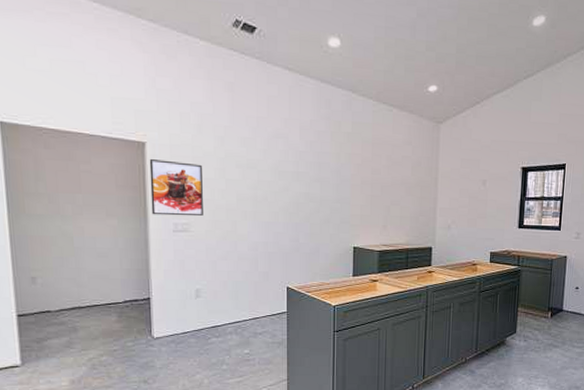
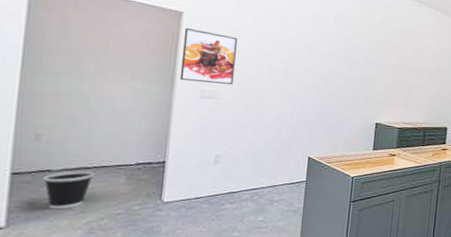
wastebasket: none [44,311,88,348] -> present [43,171,95,210]

